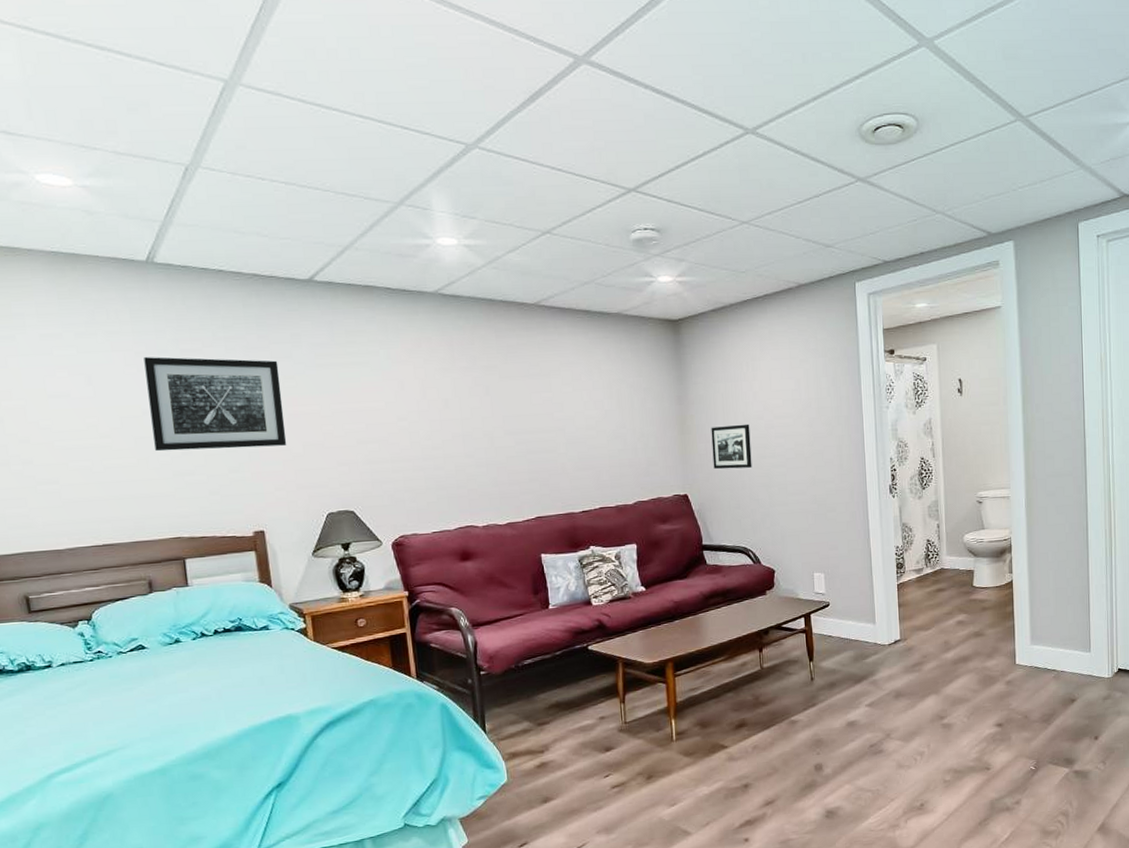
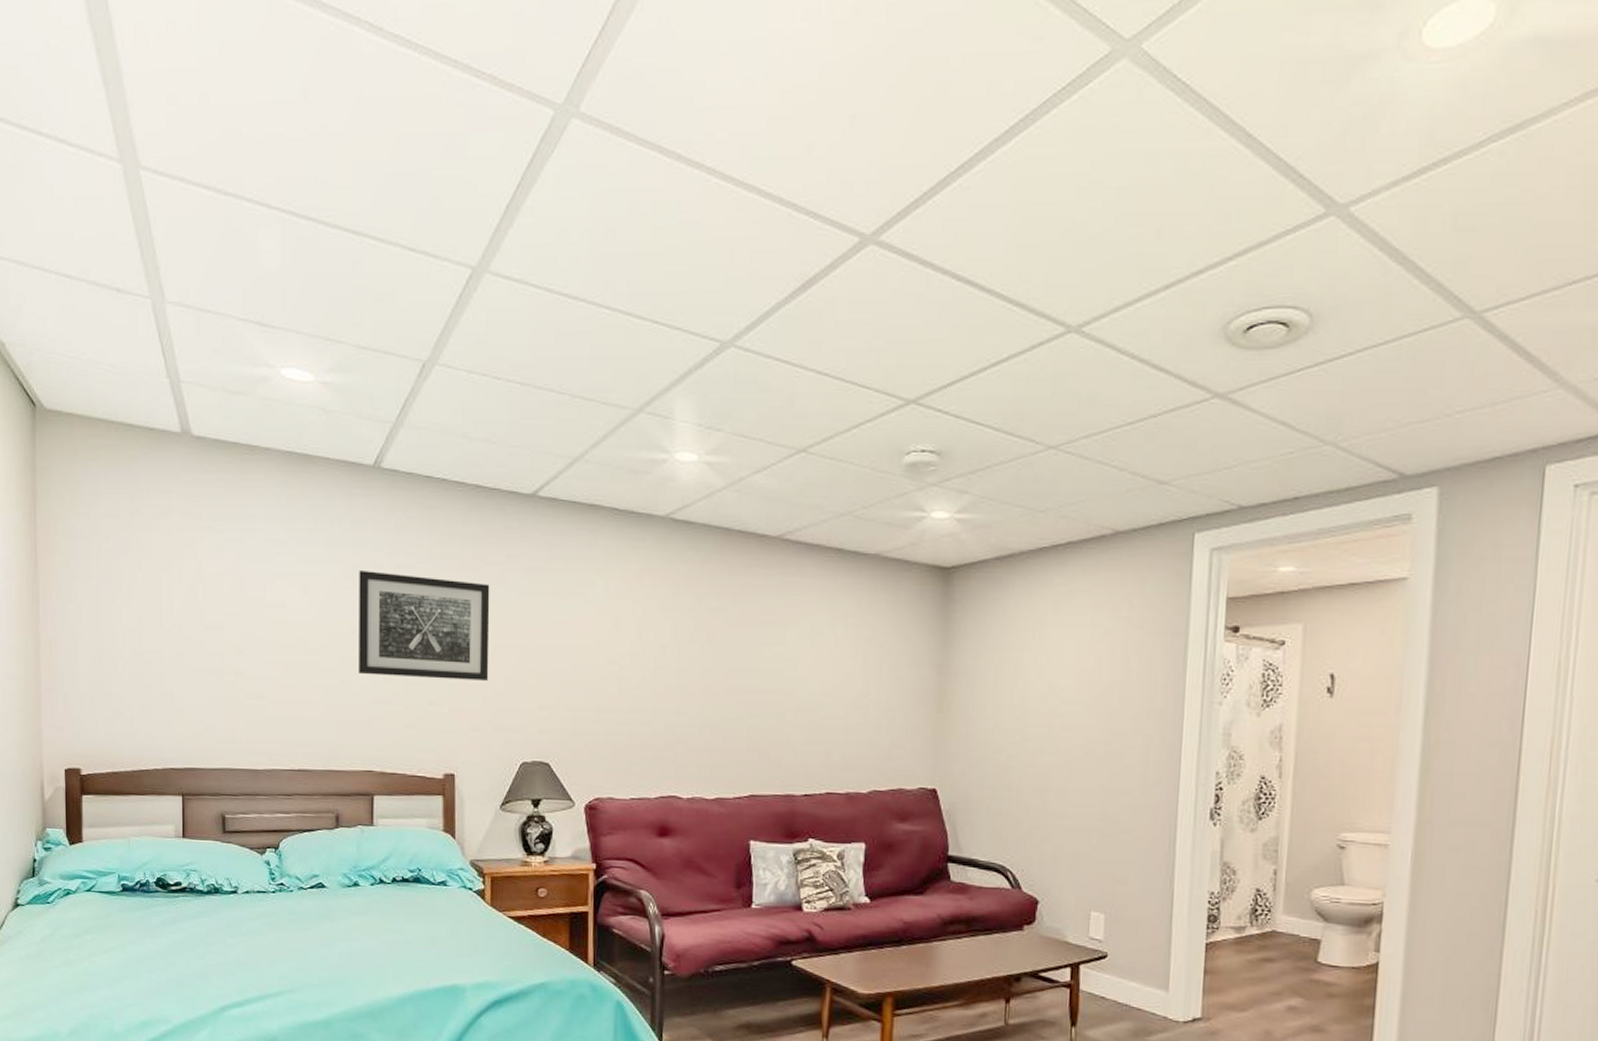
picture frame: present [711,424,752,470] -> none [974,707,1028,764]

